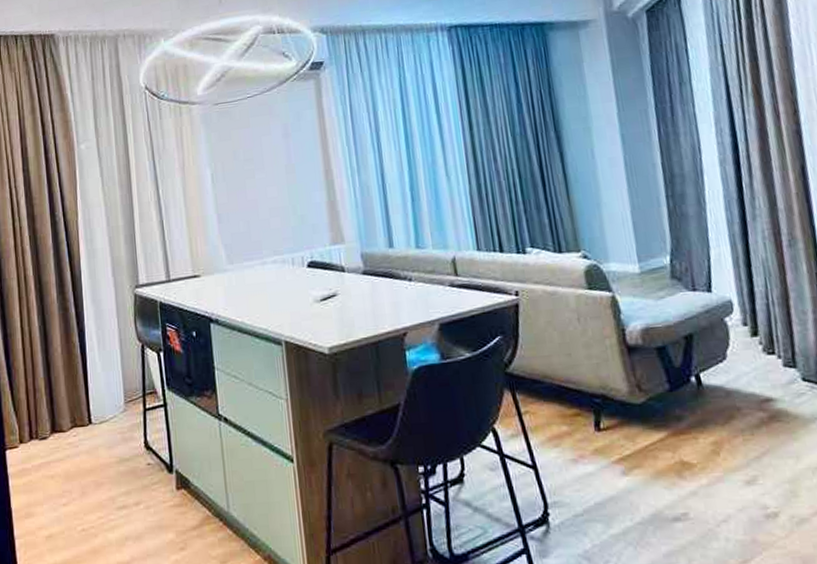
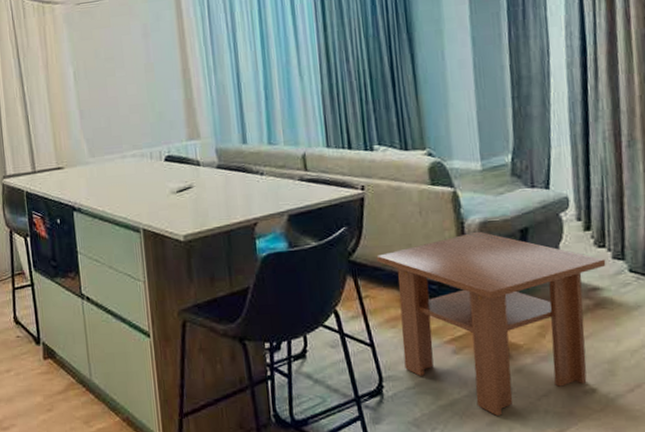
coffee table: none [534,338,778,545] -> present [376,231,606,416]

